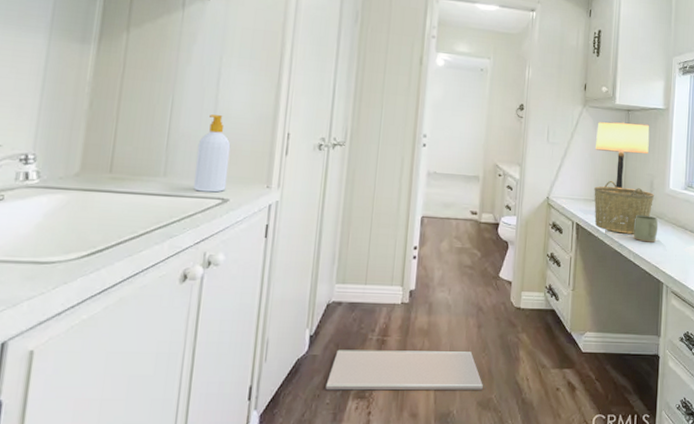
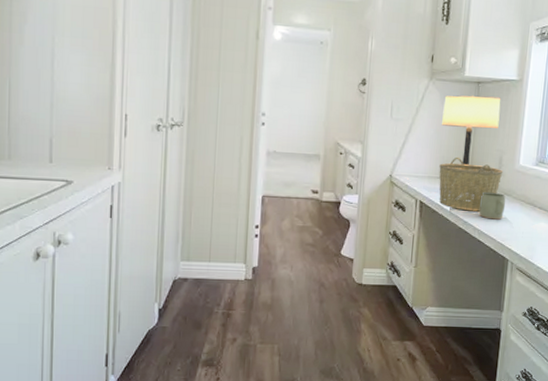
soap bottle: present [194,114,231,193] -> none [37,97,70,175]
door mat: present [325,349,484,391] -> none [176,322,327,360]

